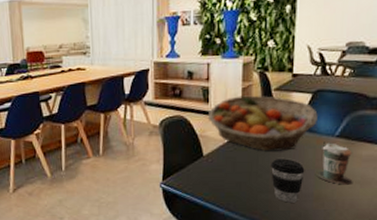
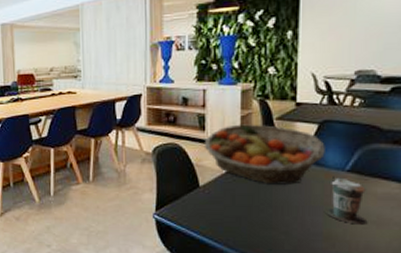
coffee cup: present [270,158,305,203] -> none [273,193,312,242]

